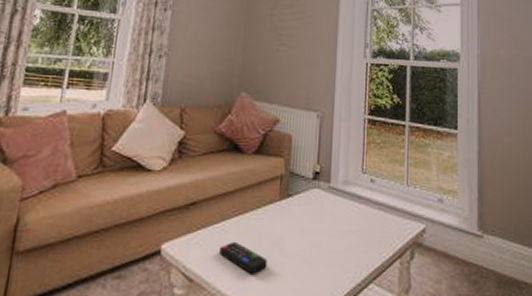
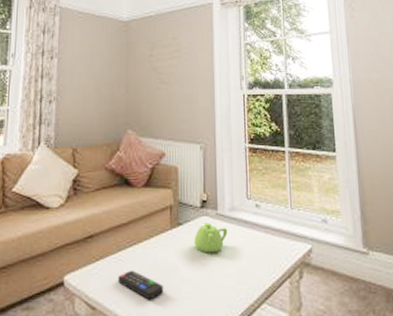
teapot: none [303,195,340,228] -> present [194,222,228,253]

